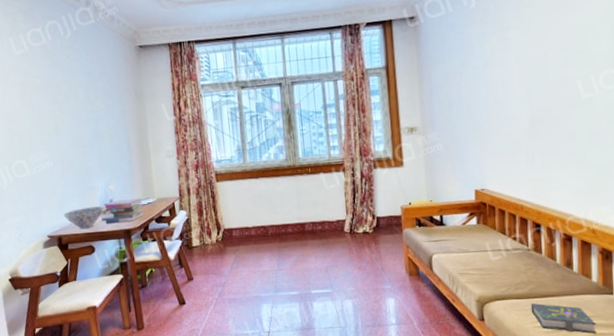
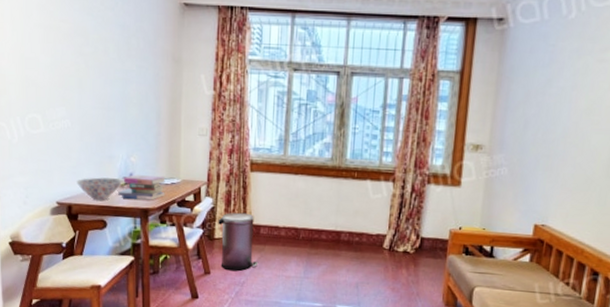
pedal bin: none [194,219,236,274] -> present [218,212,259,272]

